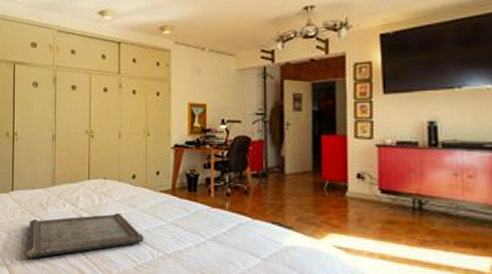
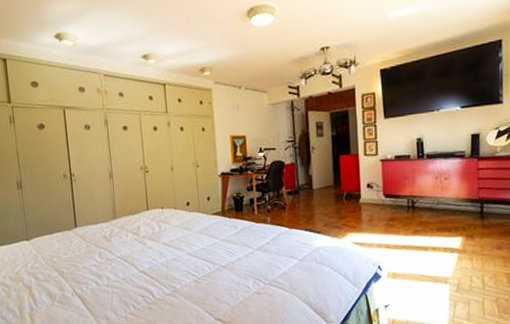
serving tray: present [26,213,144,259] -> none [95,237,201,286]

